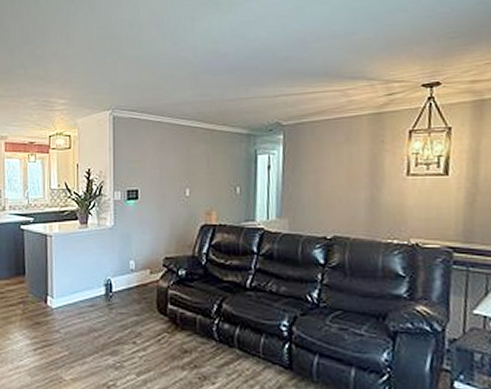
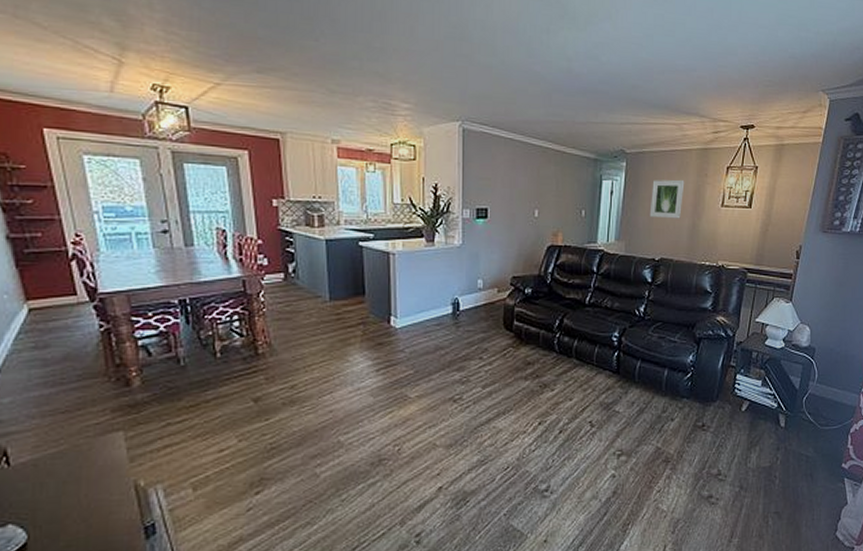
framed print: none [315,148,356,192] -> present [649,179,685,219]

